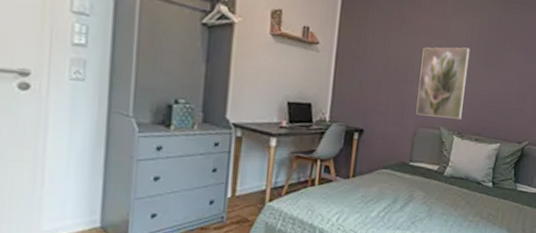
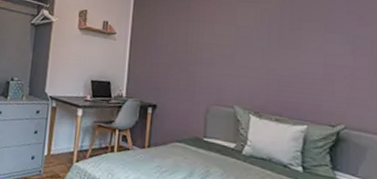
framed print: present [416,47,470,119] -> none [207,31,261,99]

